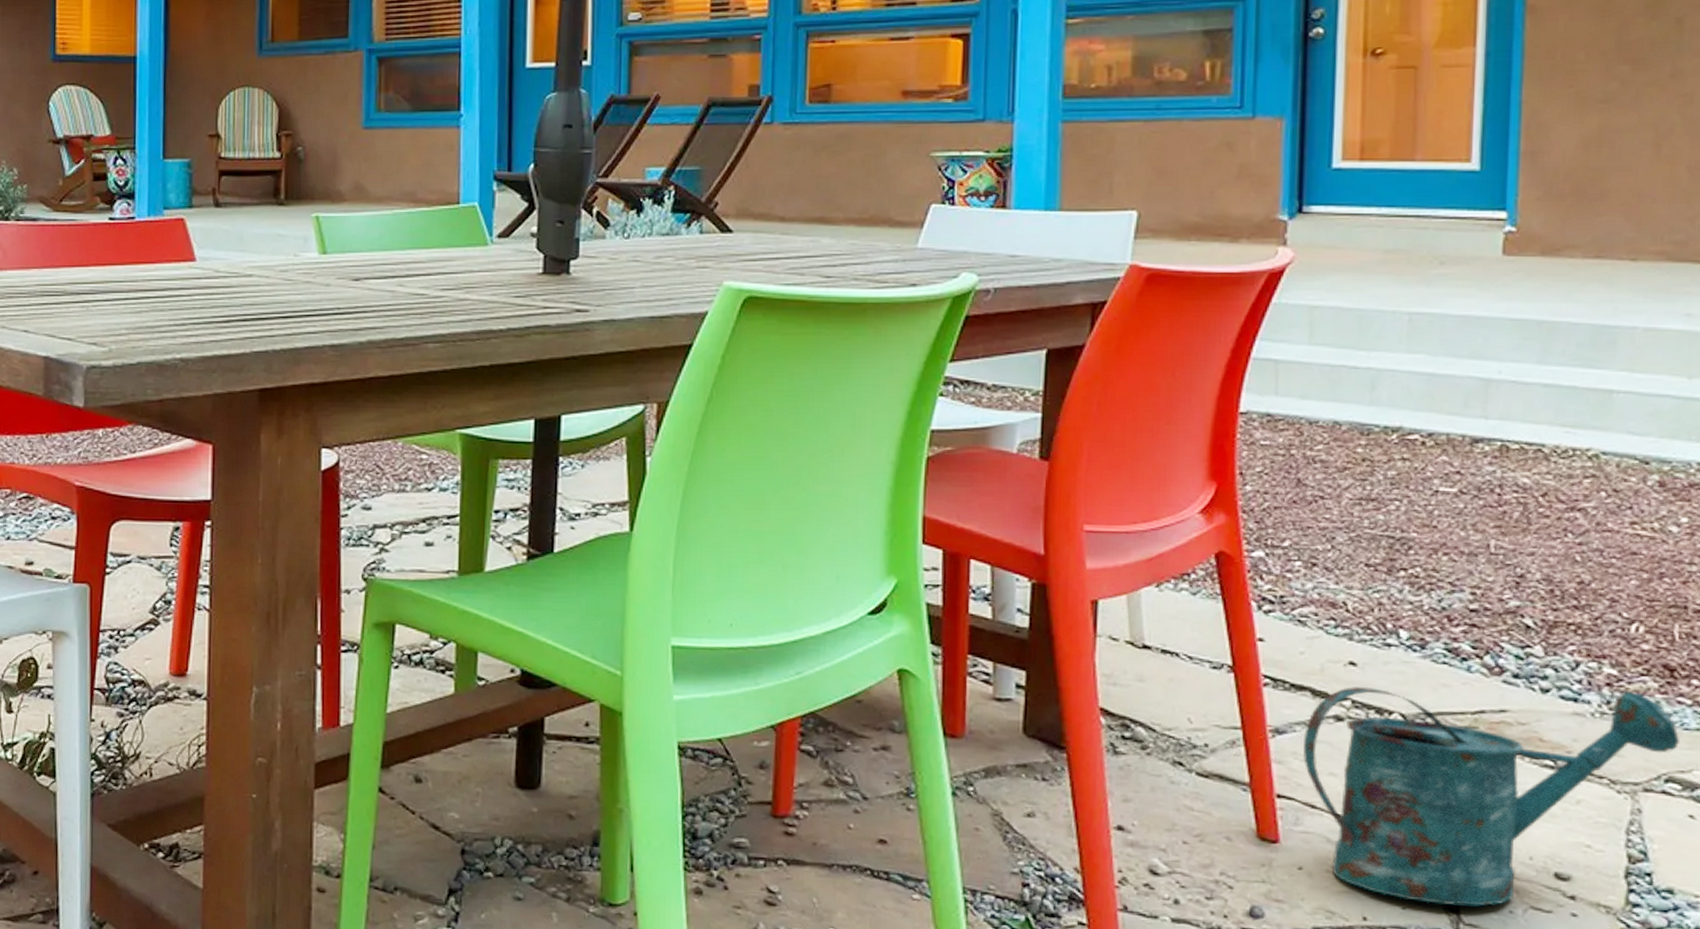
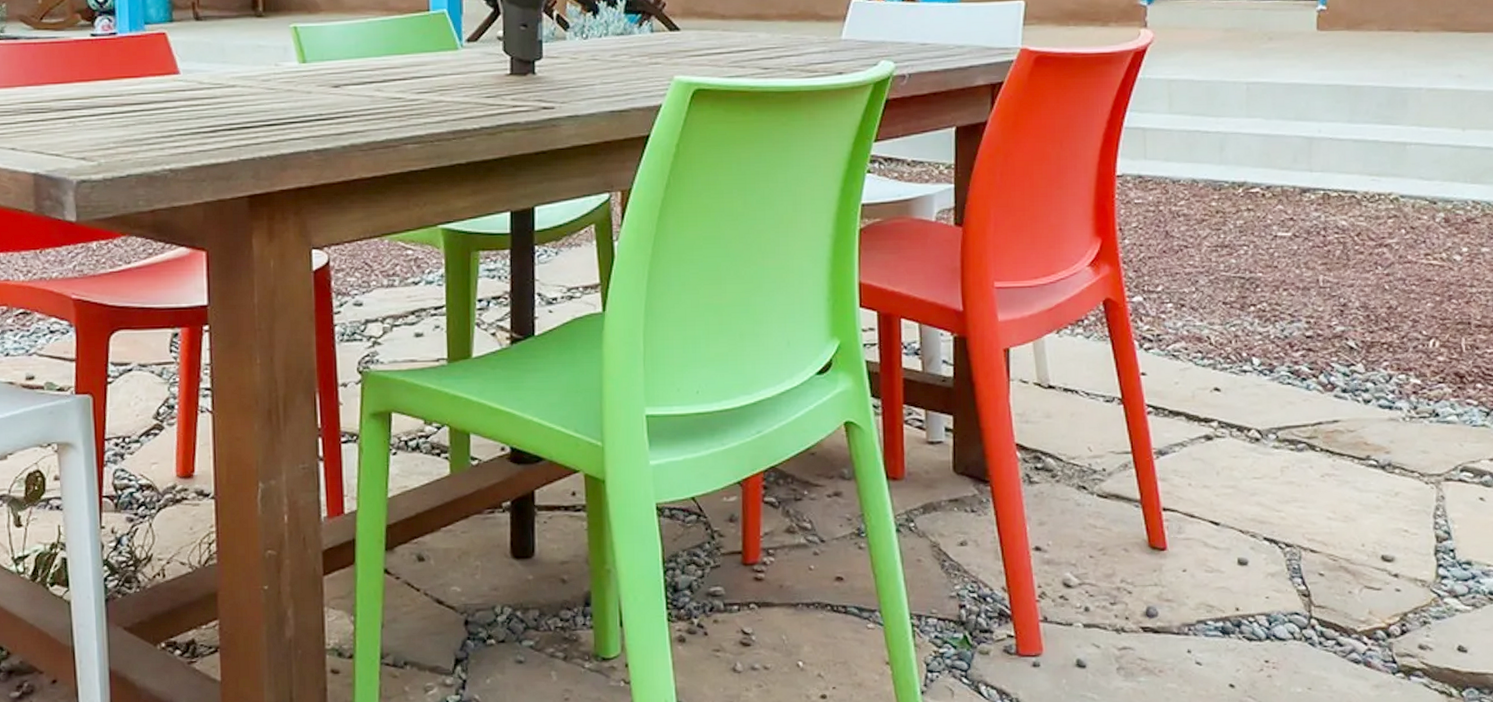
watering can: present [1302,686,1681,907] -> none [1181,397,1471,591]

